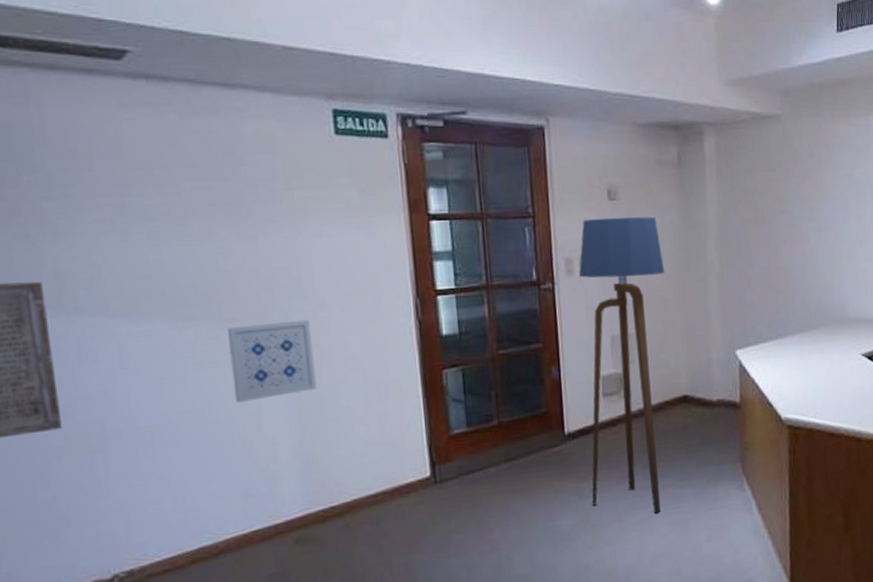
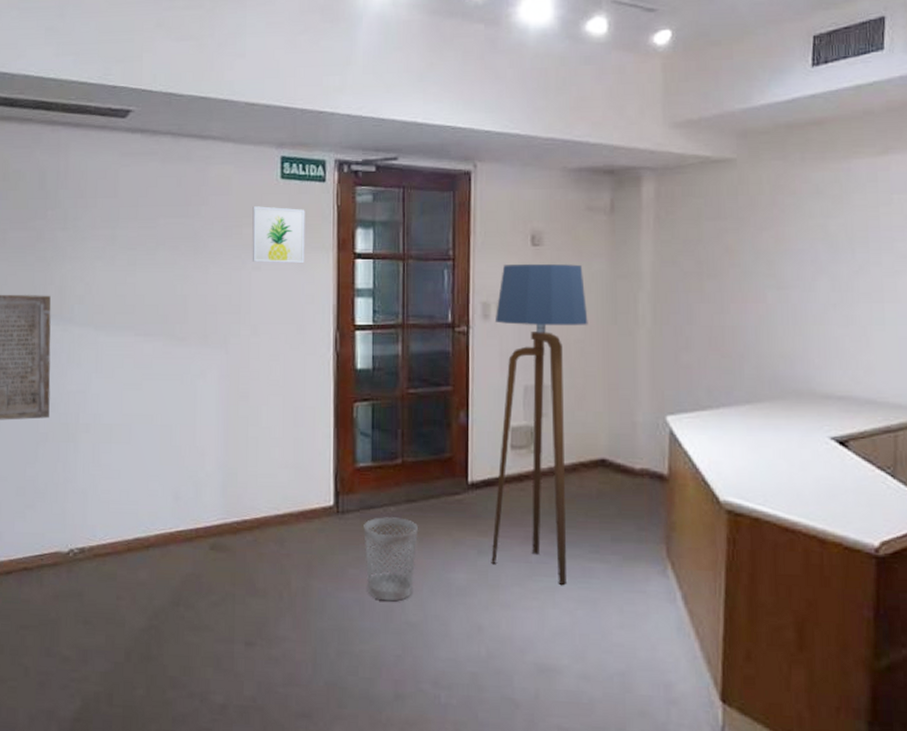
wall art: present [228,319,317,403] -> none [177,343,244,412]
wall art: none [304,166,373,229] -> present [252,206,305,264]
wastebasket: none [464,477,520,560] -> present [364,517,418,602]

